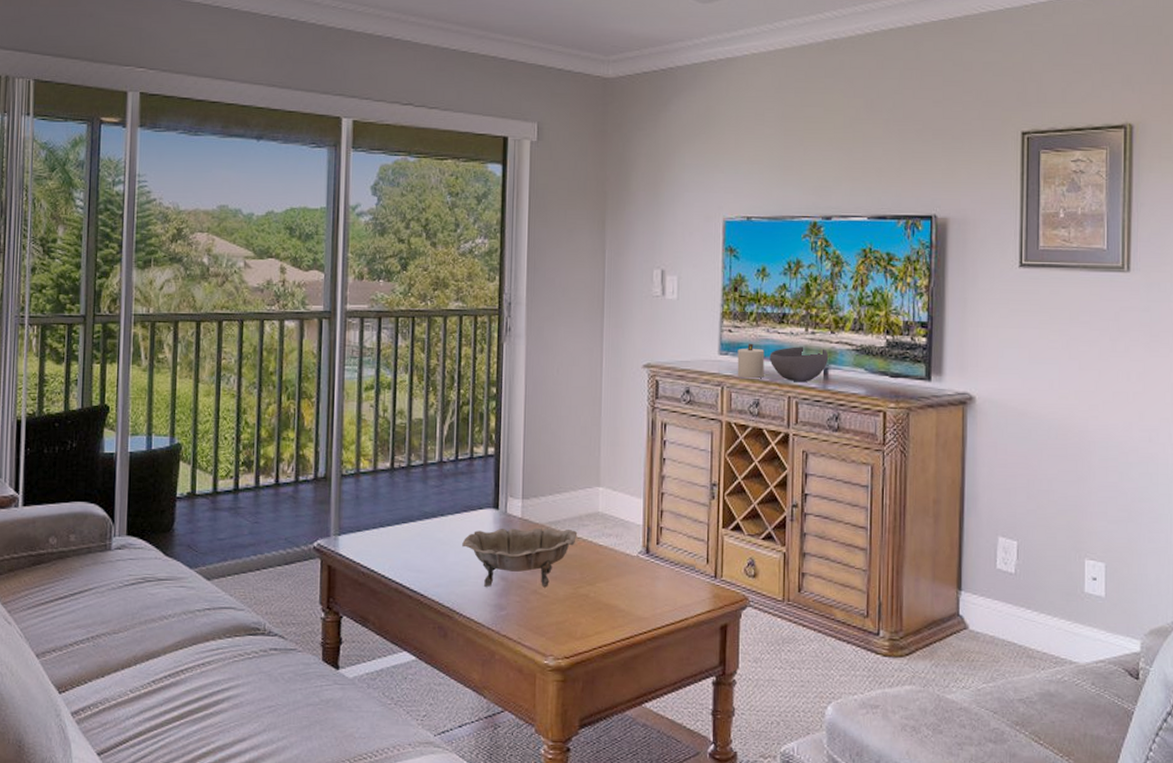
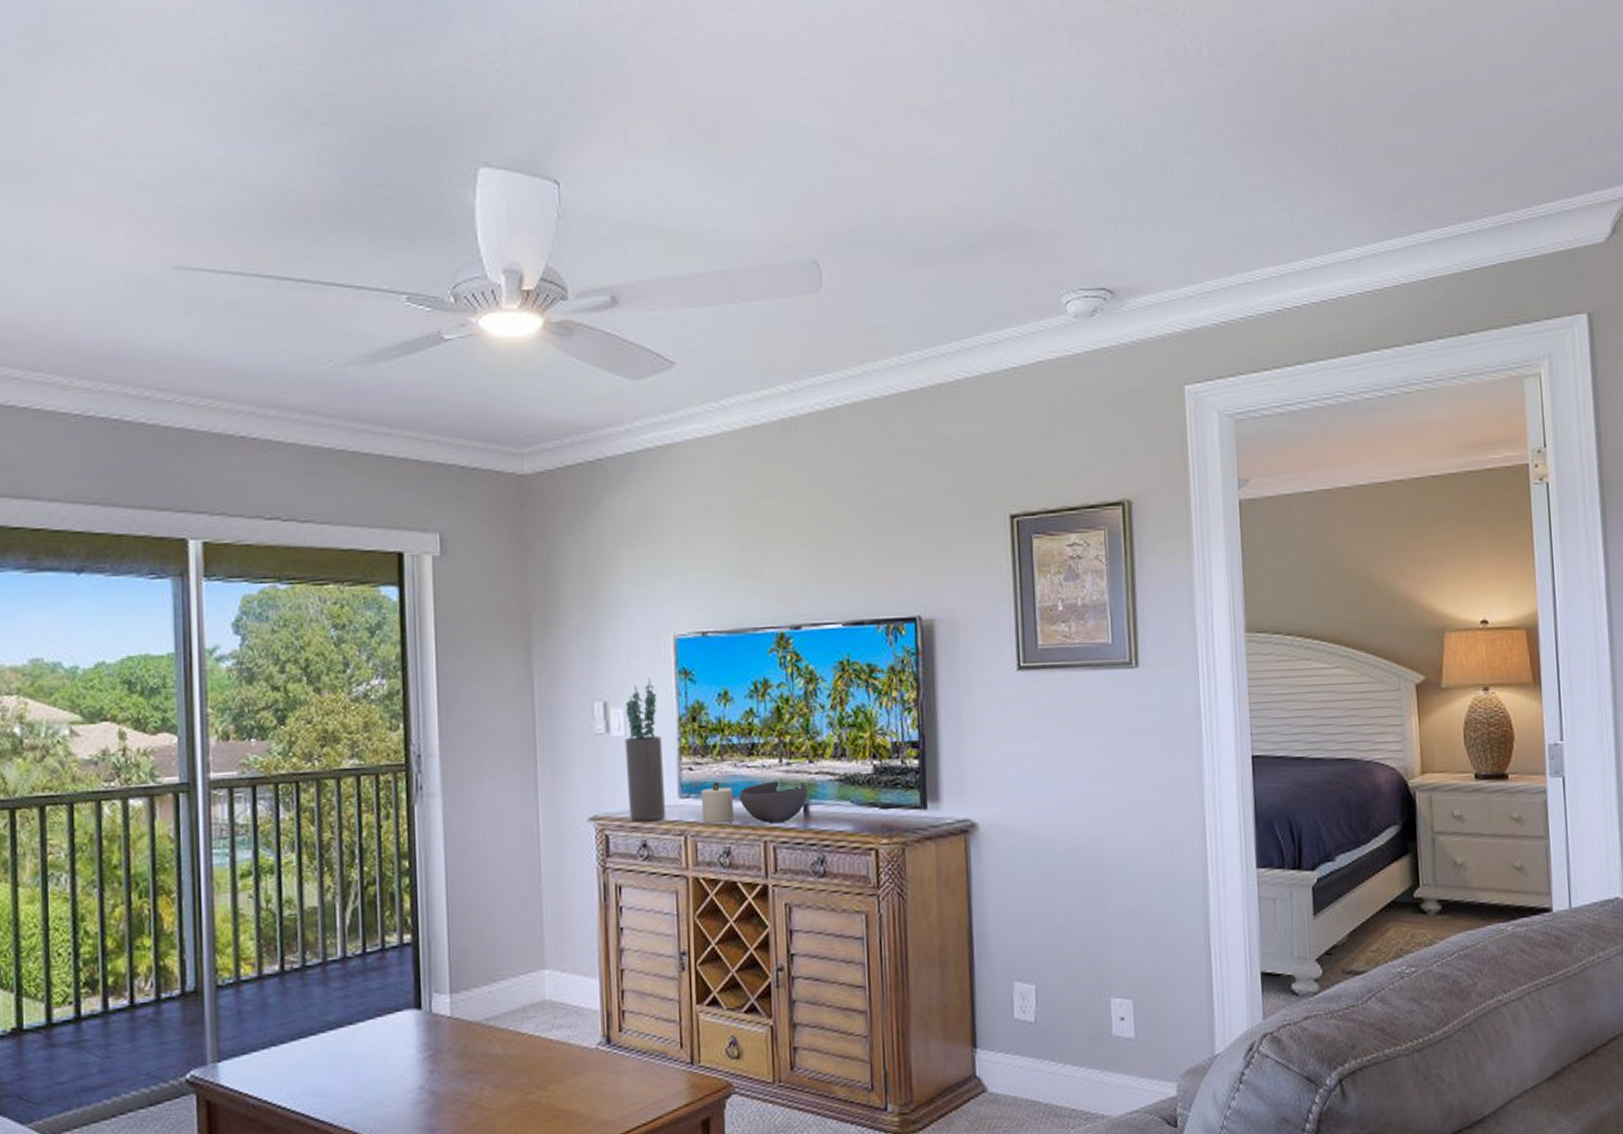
decorative bowl: present [462,527,578,588] -> none [378,1025,522,1106]
vase: none [676,252,708,373] -> present [625,677,666,824]

